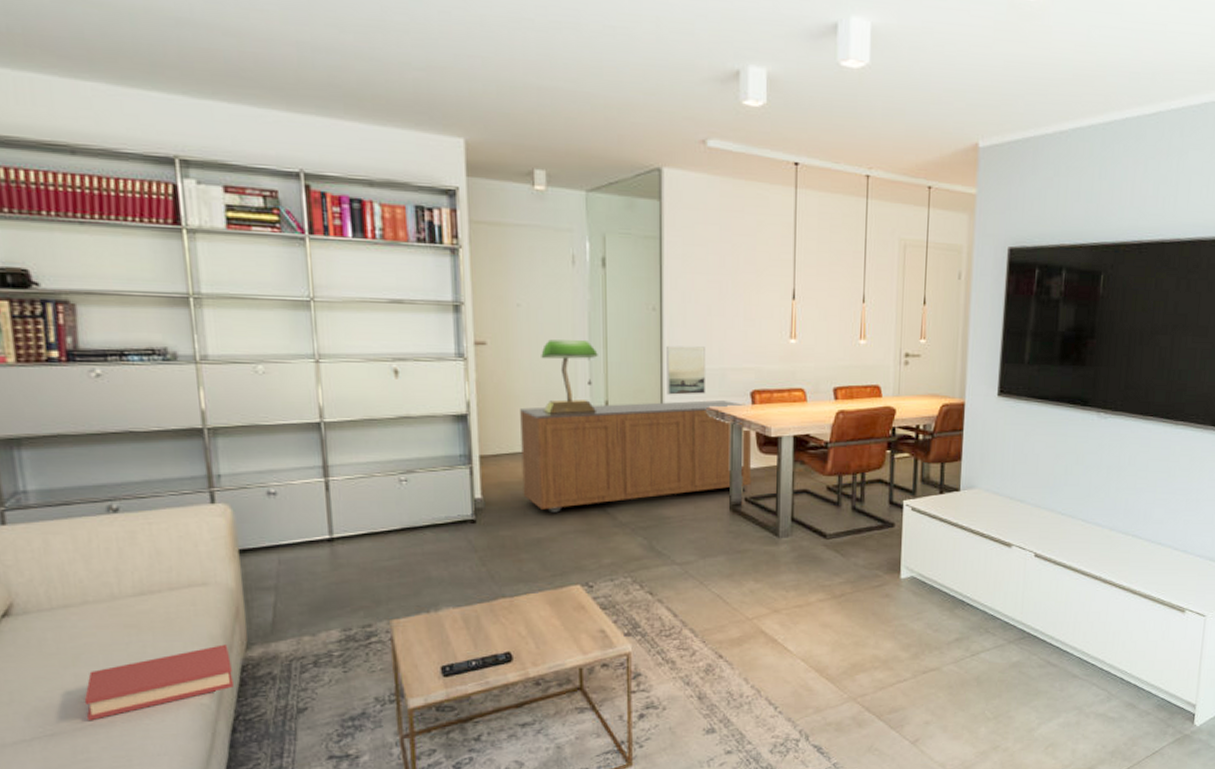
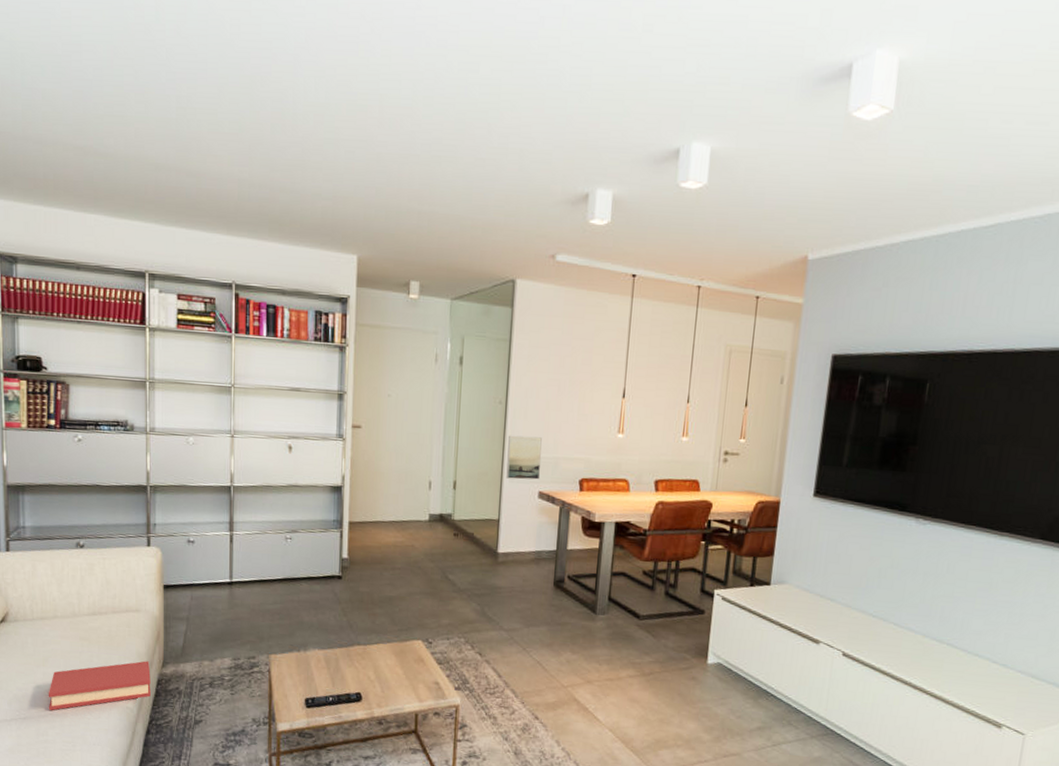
sideboard: present [520,400,752,513] -> none [381,483,577,576]
table lamp: present [541,339,598,414] -> none [402,426,451,491]

